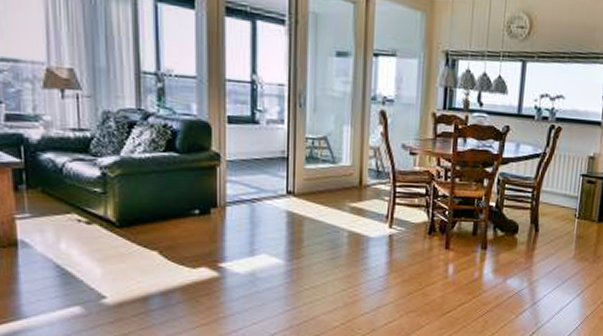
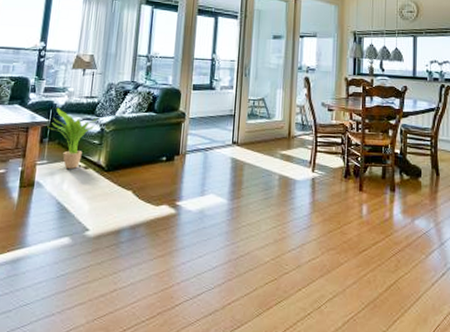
potted plant: none [21,143,95,224] -> present [47,107,98,169]

